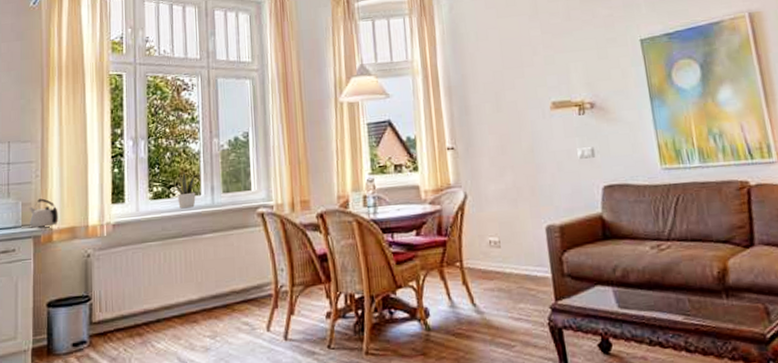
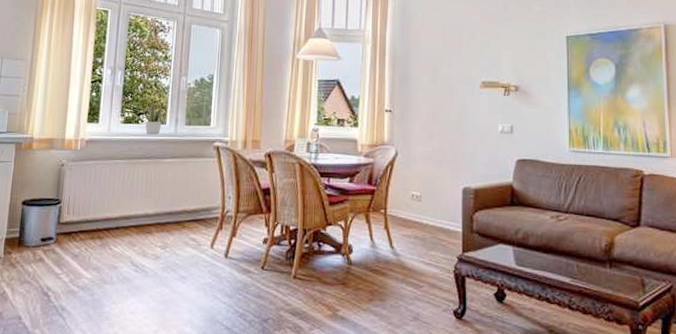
kettle: present [29,198,58,229] -> none [13,110,40,136]

